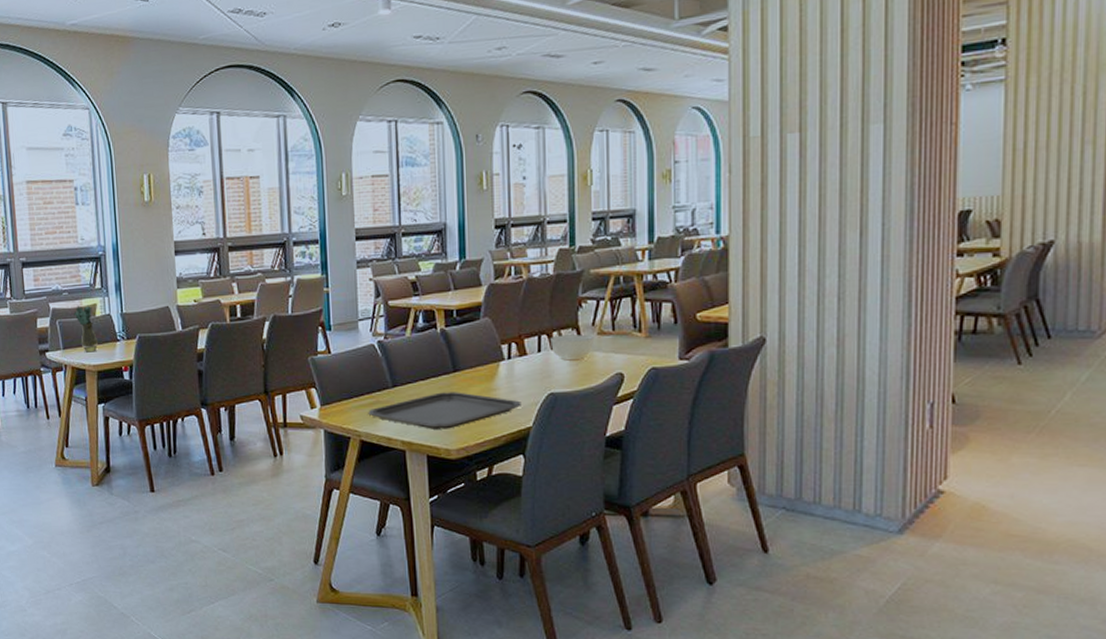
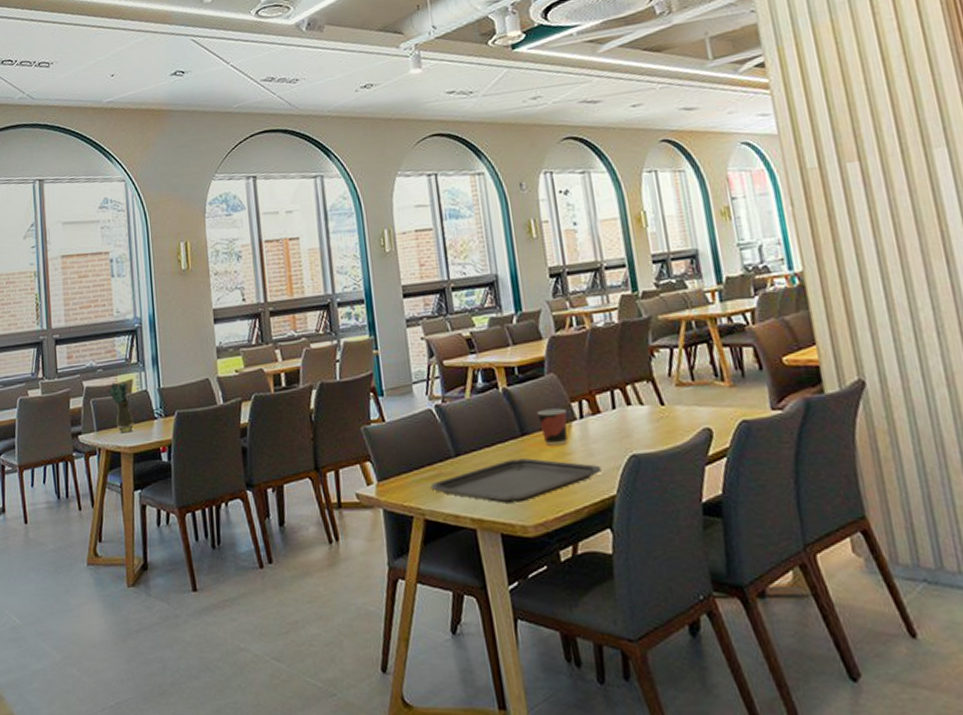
cup: none [470,349,497,382] -> present [538,408,568,446]
bowl: present [549,334,595,361] -> none [623,386,674,417]

